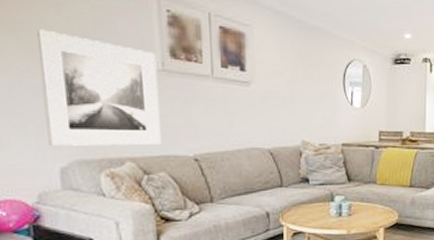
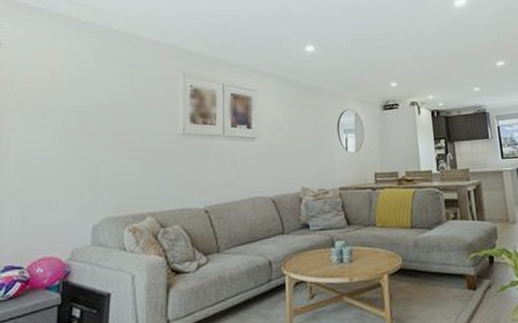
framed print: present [37,29,161,146] -> none [87,110,179,206]

